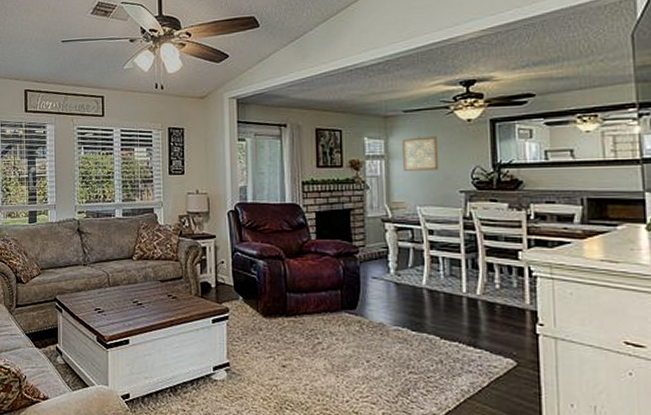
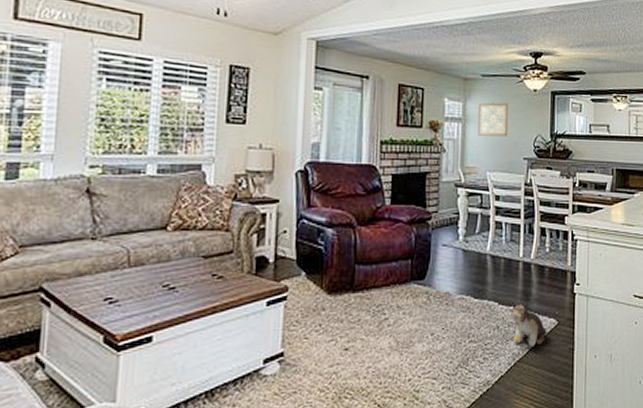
plush toy: none [451,341,503,386] -> present [507,305,547,348]

